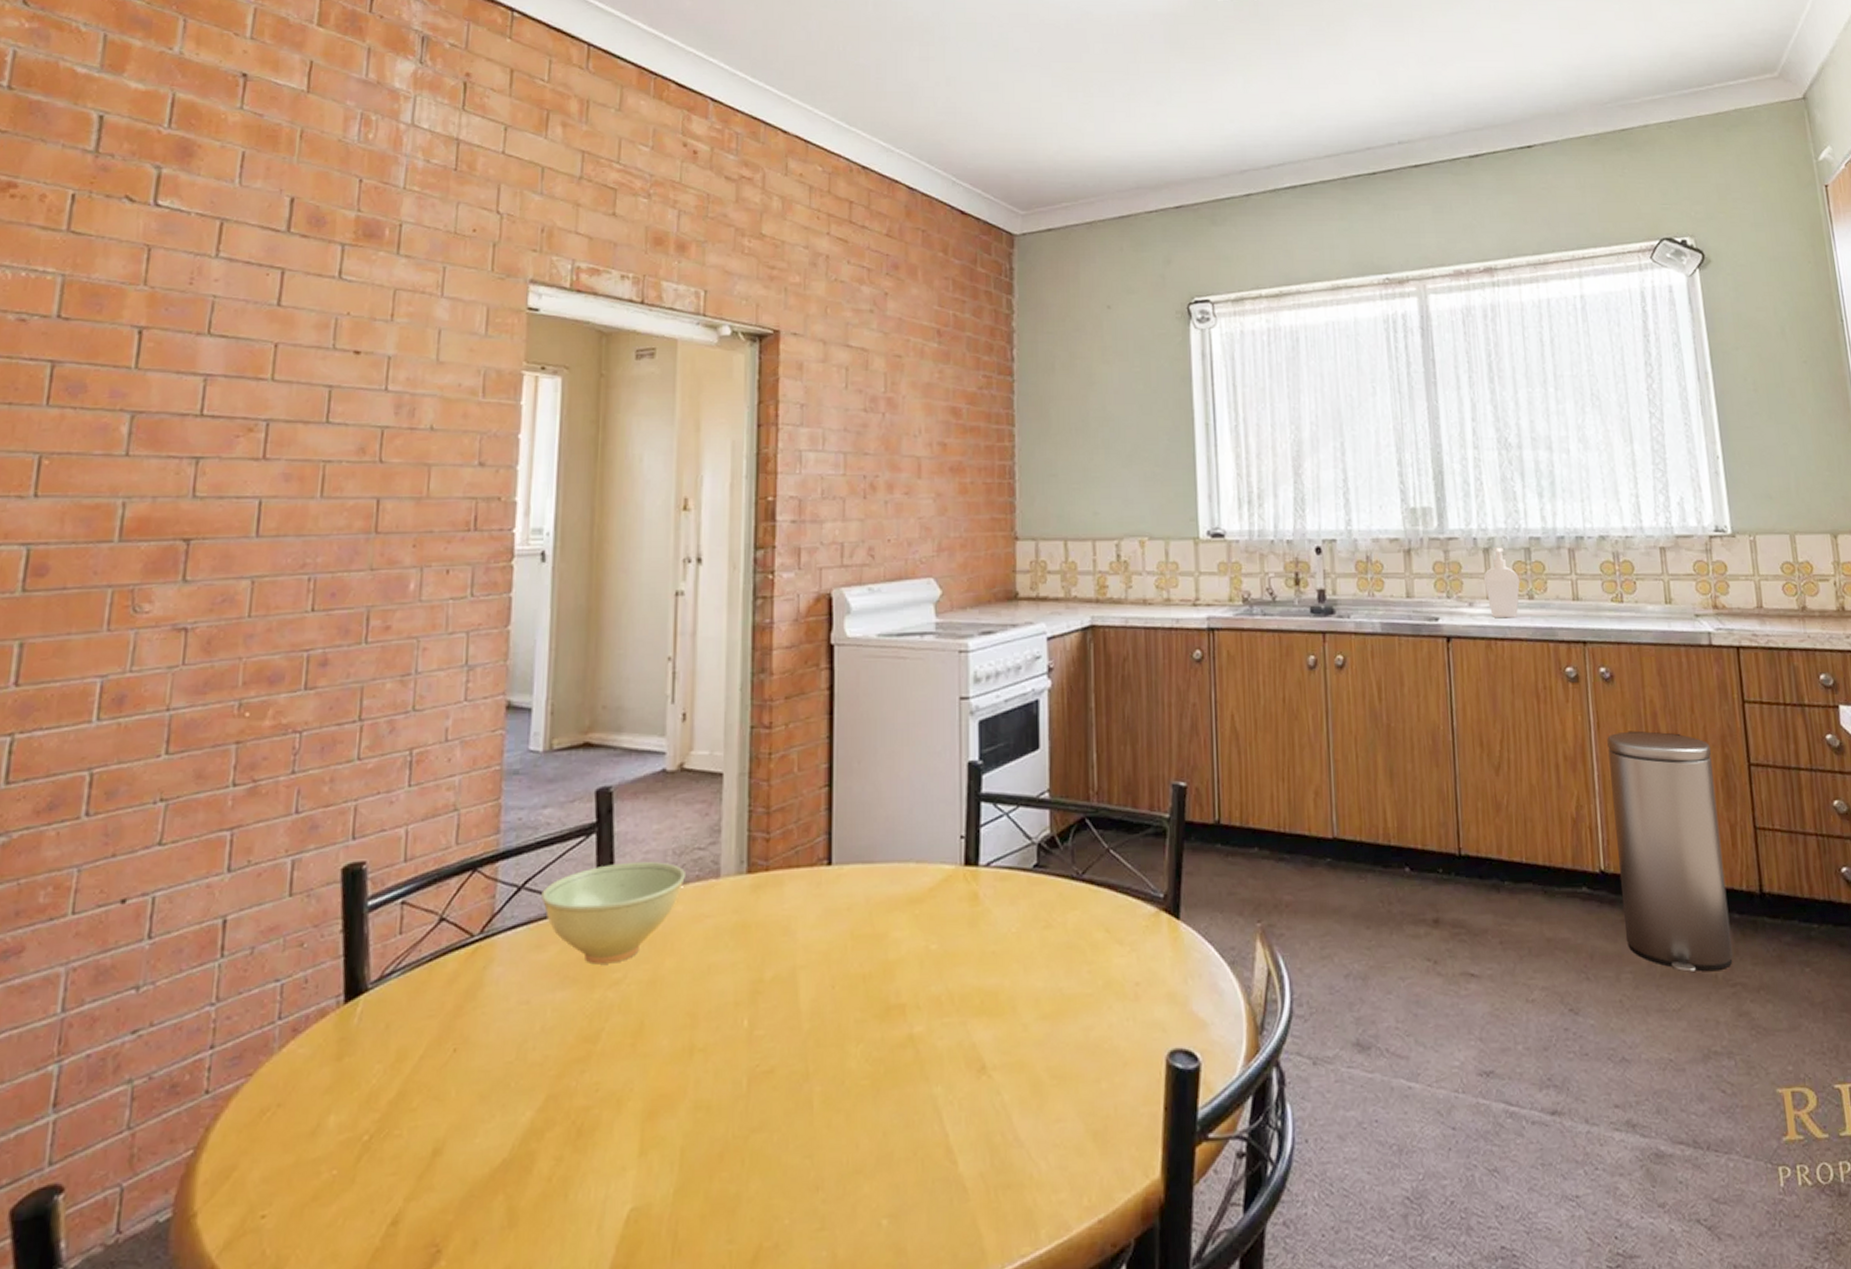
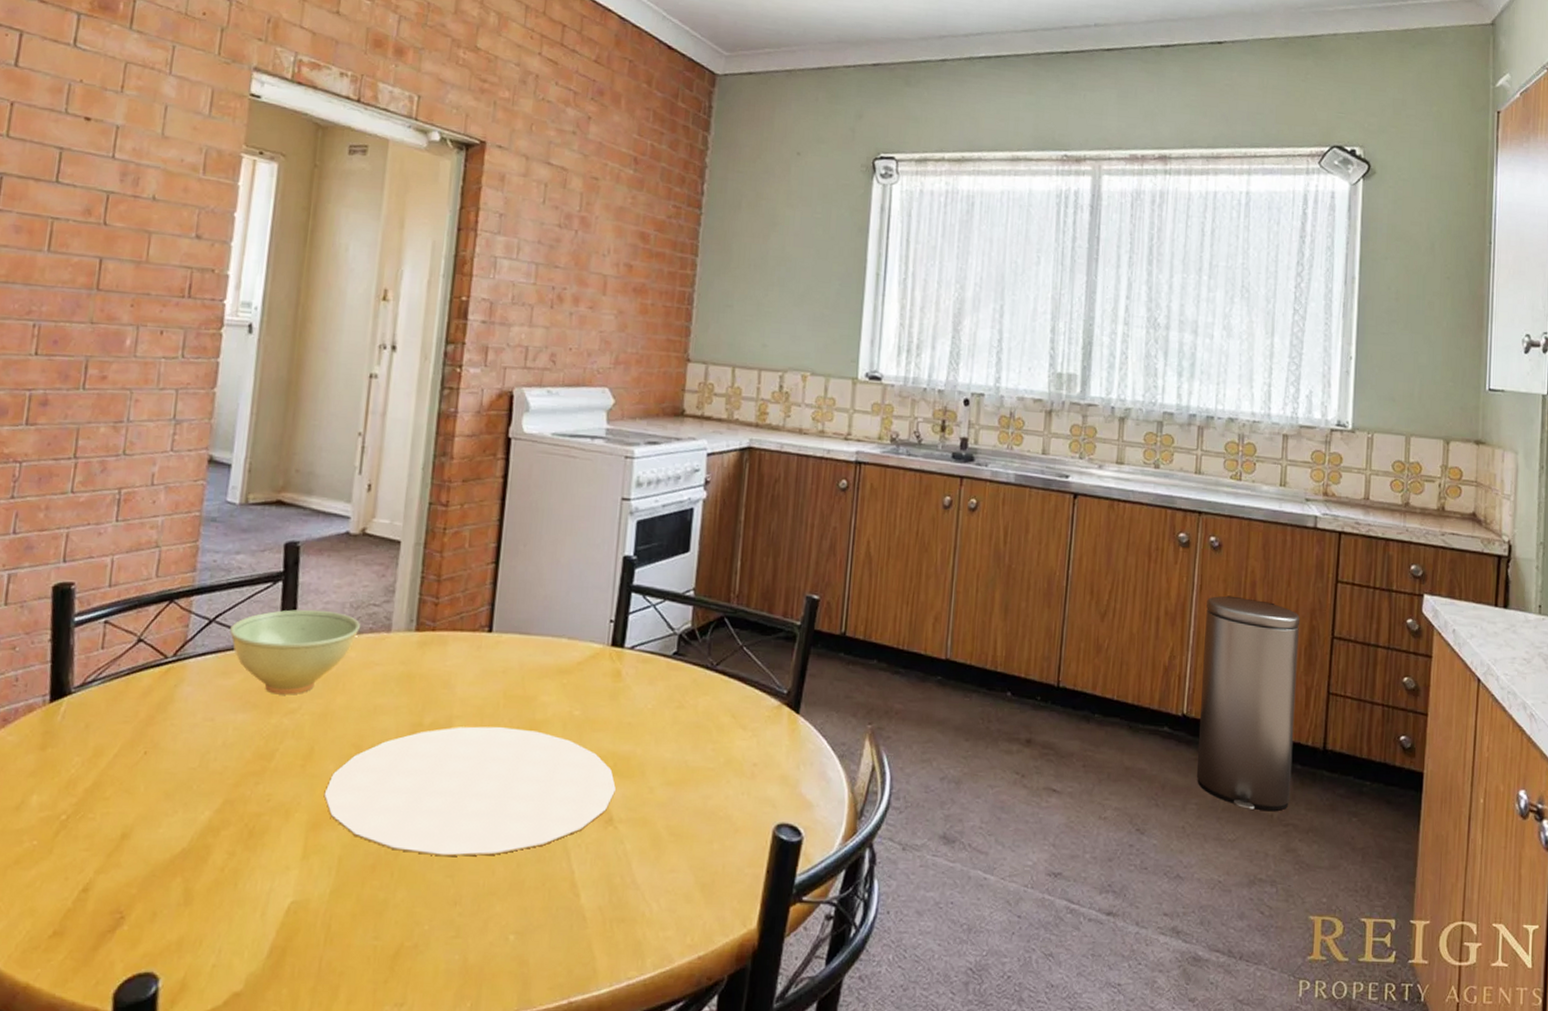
placemat: none [659,972,985,1135] -> present [324,726,616,857]
soap bottle: present [1483,547,1521,619] -> none [1115,417,1150,484]

